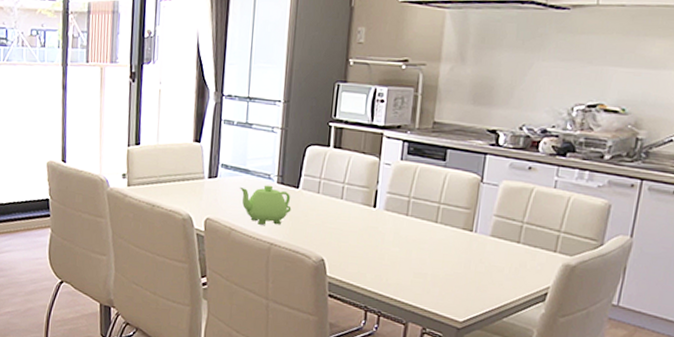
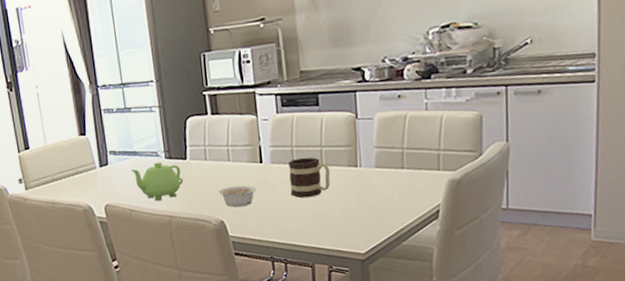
legume: none [325,225,364,248] -> present [219,185,256,207]
mug: none [398,210,444,253] -> present [288,157,331,198]

